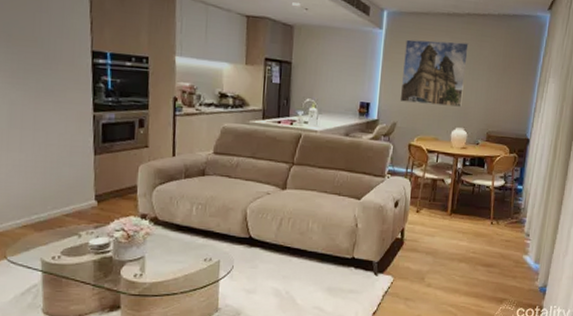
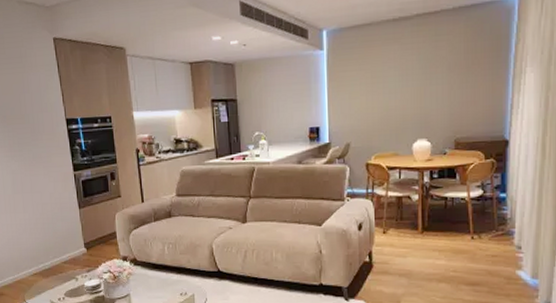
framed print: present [399,39,469,107] -> none [350,47,422,121]

